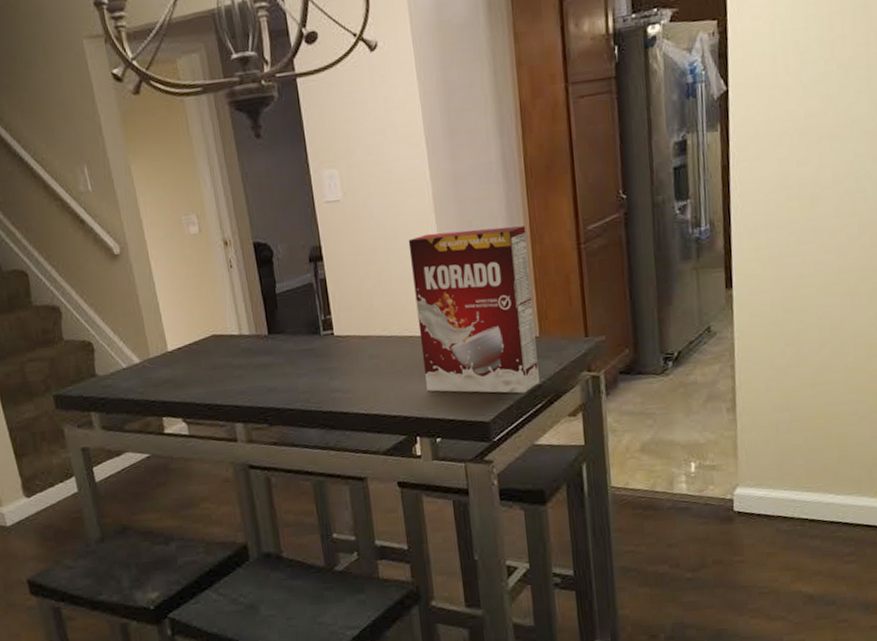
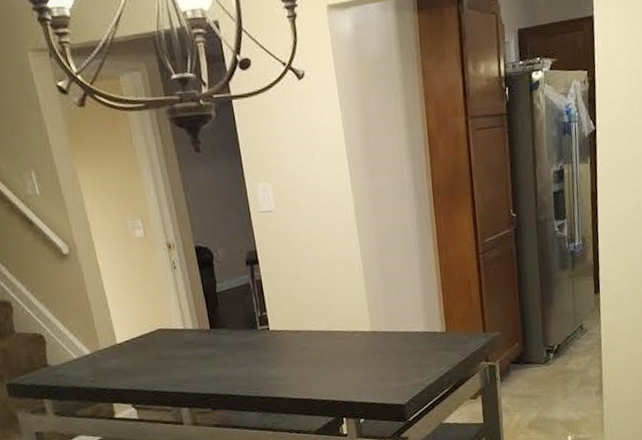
cereal box: present [408,225,540,394] -> none [333,237,446,380]

